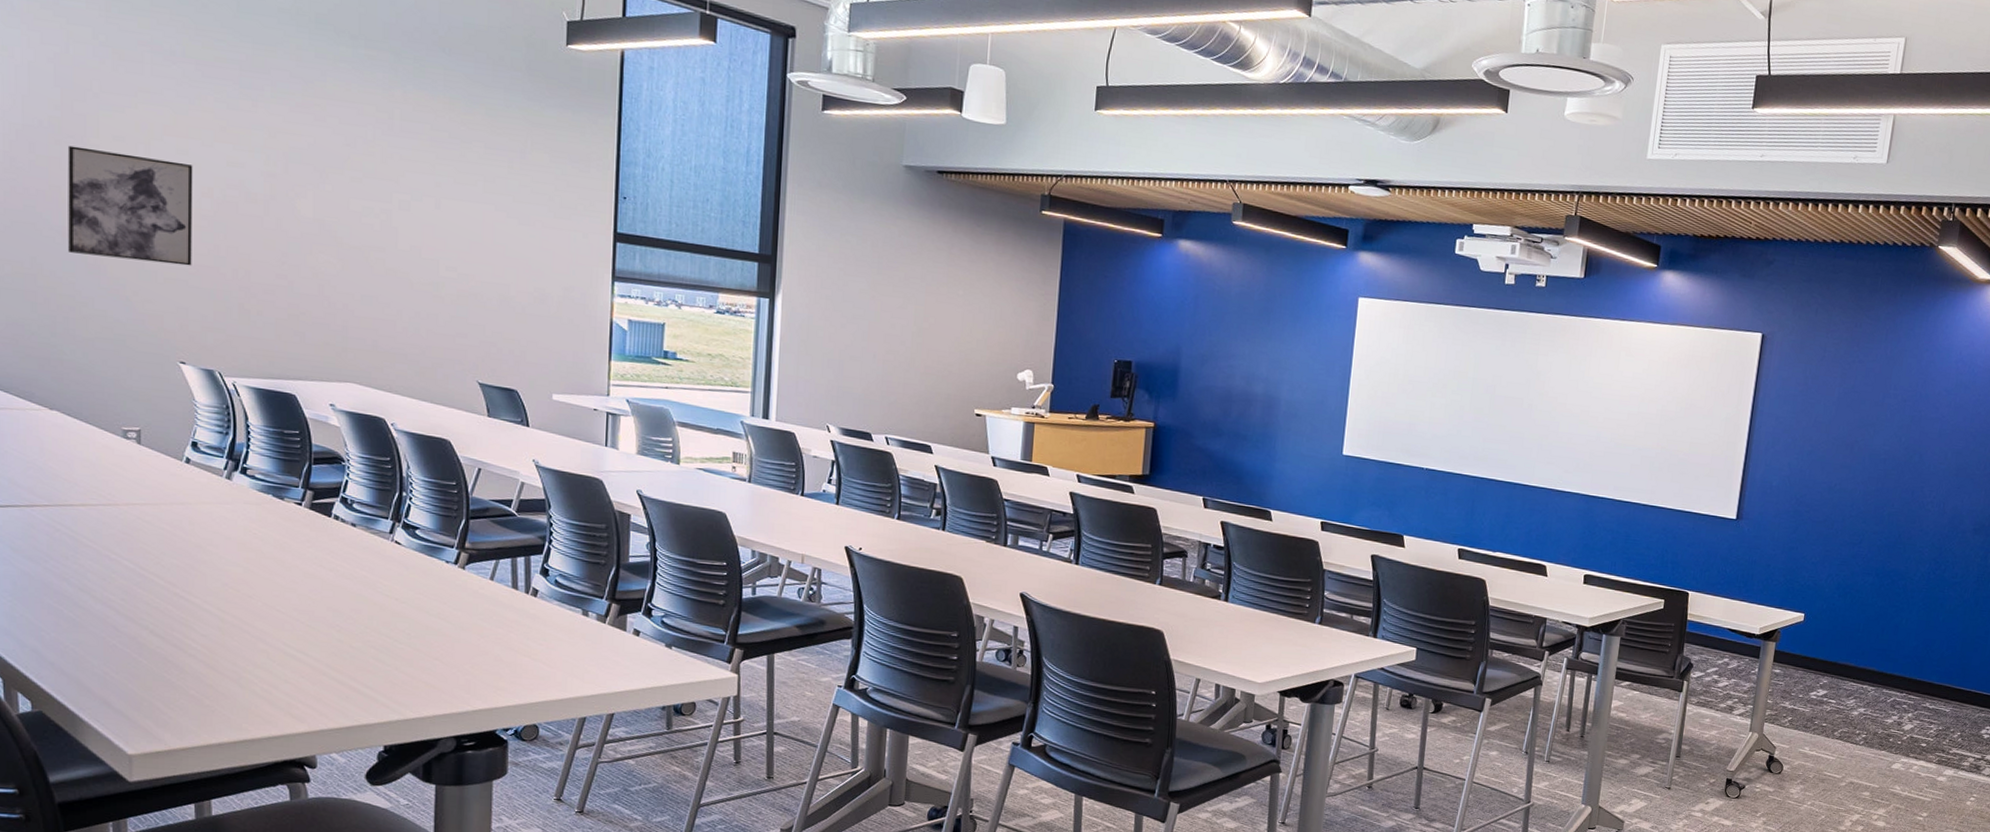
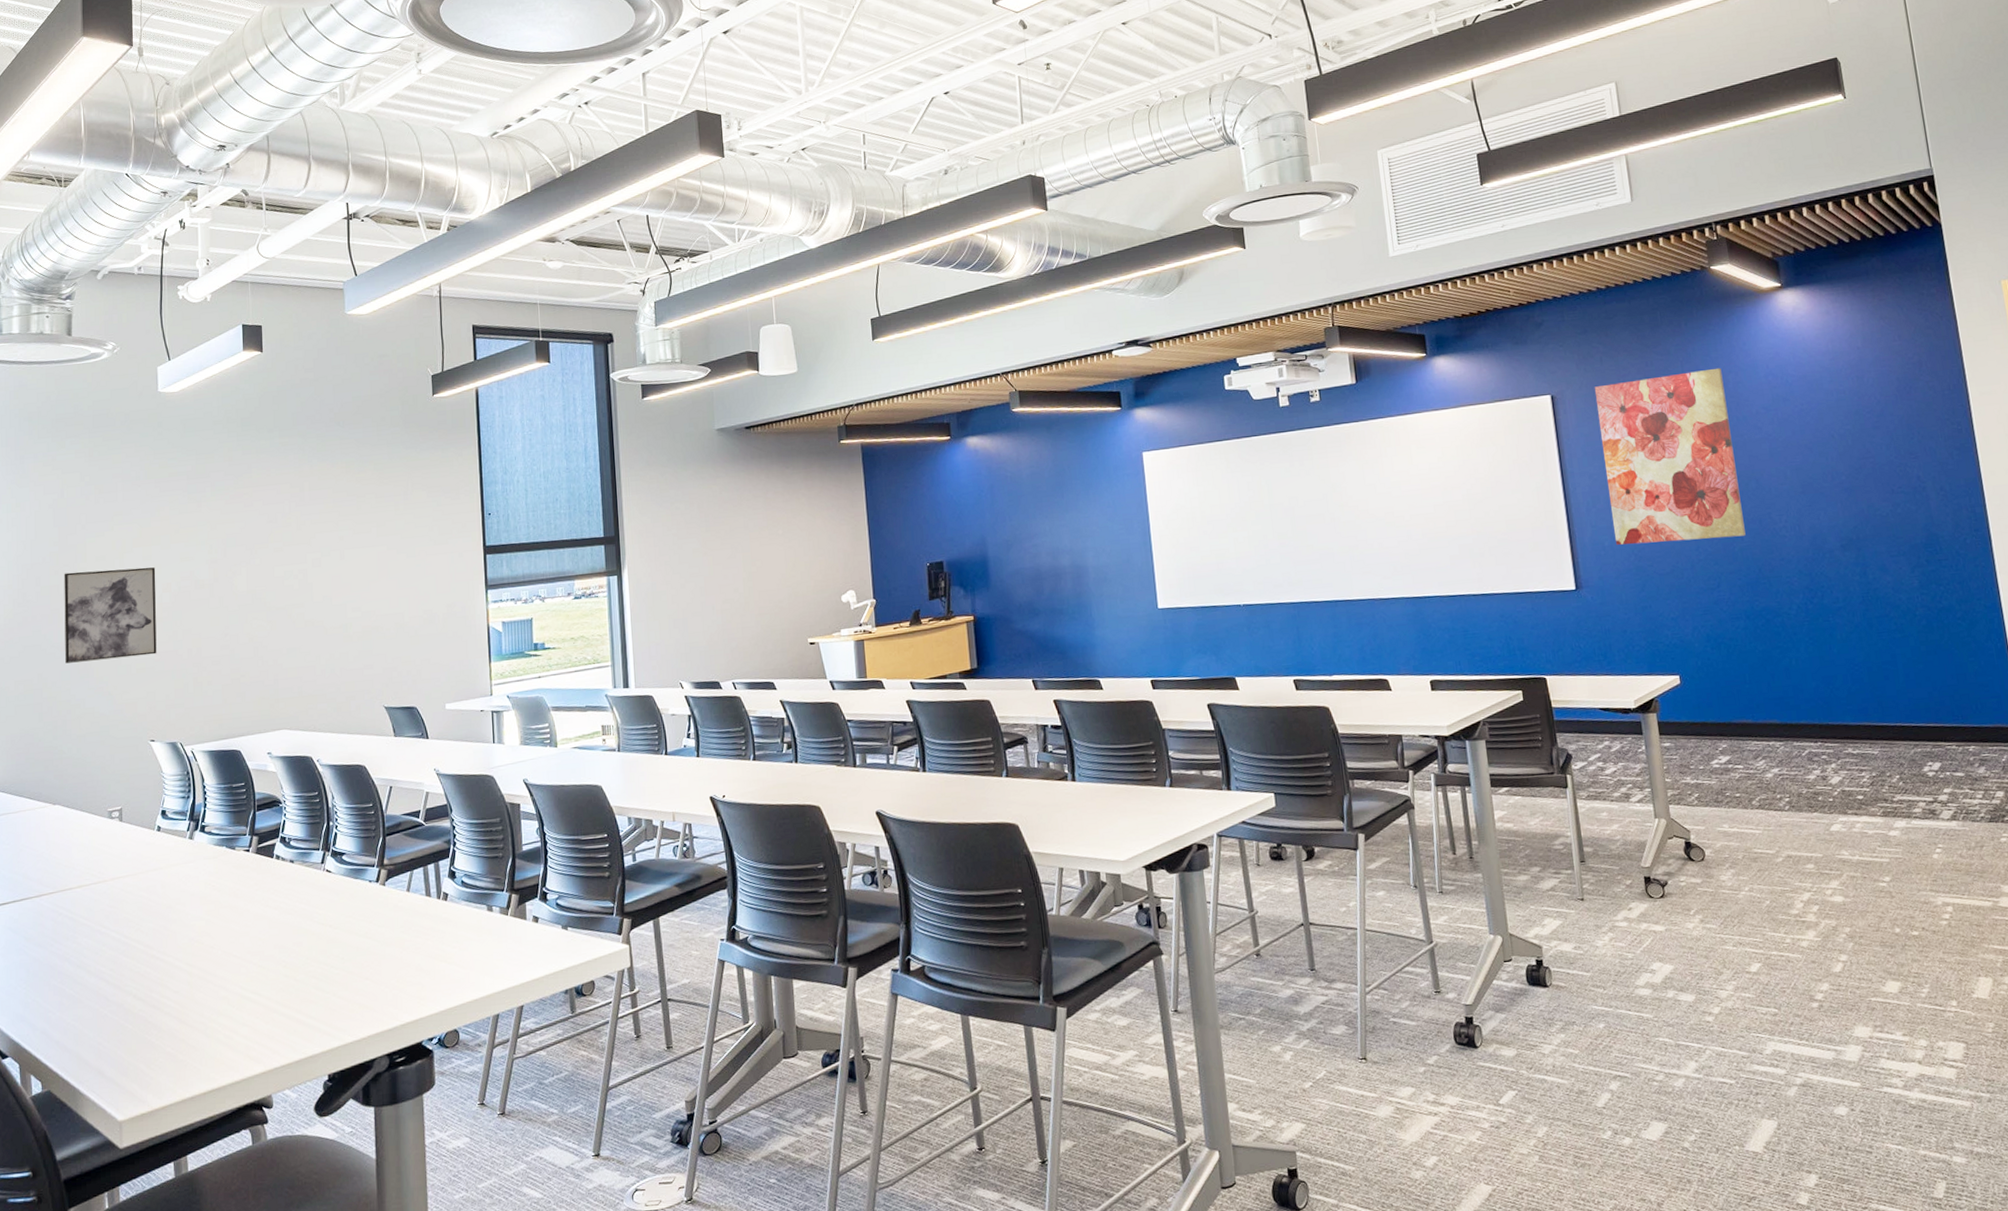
wall art: none [1782,335,1920,503] -> present [1594,367,1746,545]

